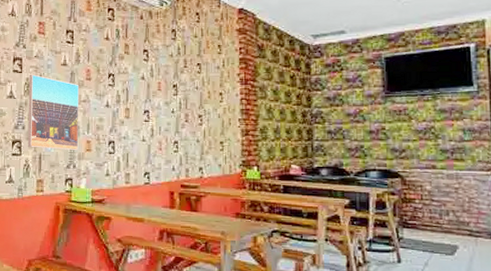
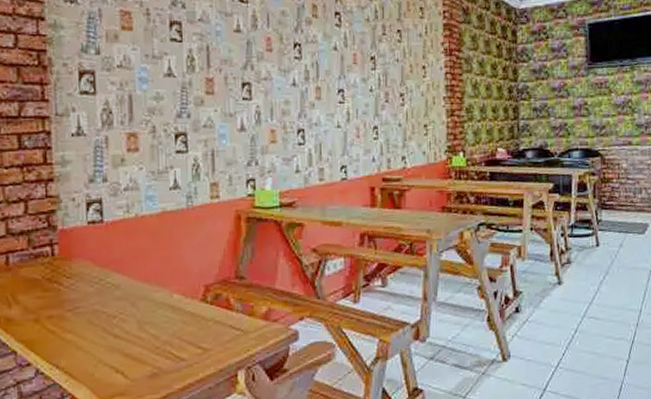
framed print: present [27,74,80,150] -> none [192,44,261,143]

